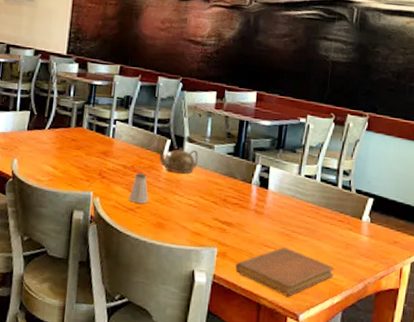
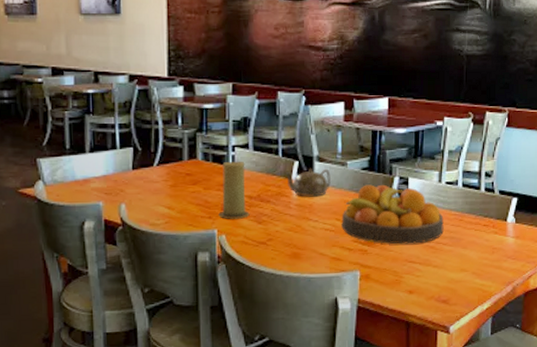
candle: none [95,133,124,185] -> present [218,162,250,219]
saltshaker: present [129,173,148,204] -> none [259,202,280,235]
fruit bowl: none [204,168,301,230] -> present [341,184,444,244]
notebook: present [235,247,334,296] -> none [380,261,482,309]

